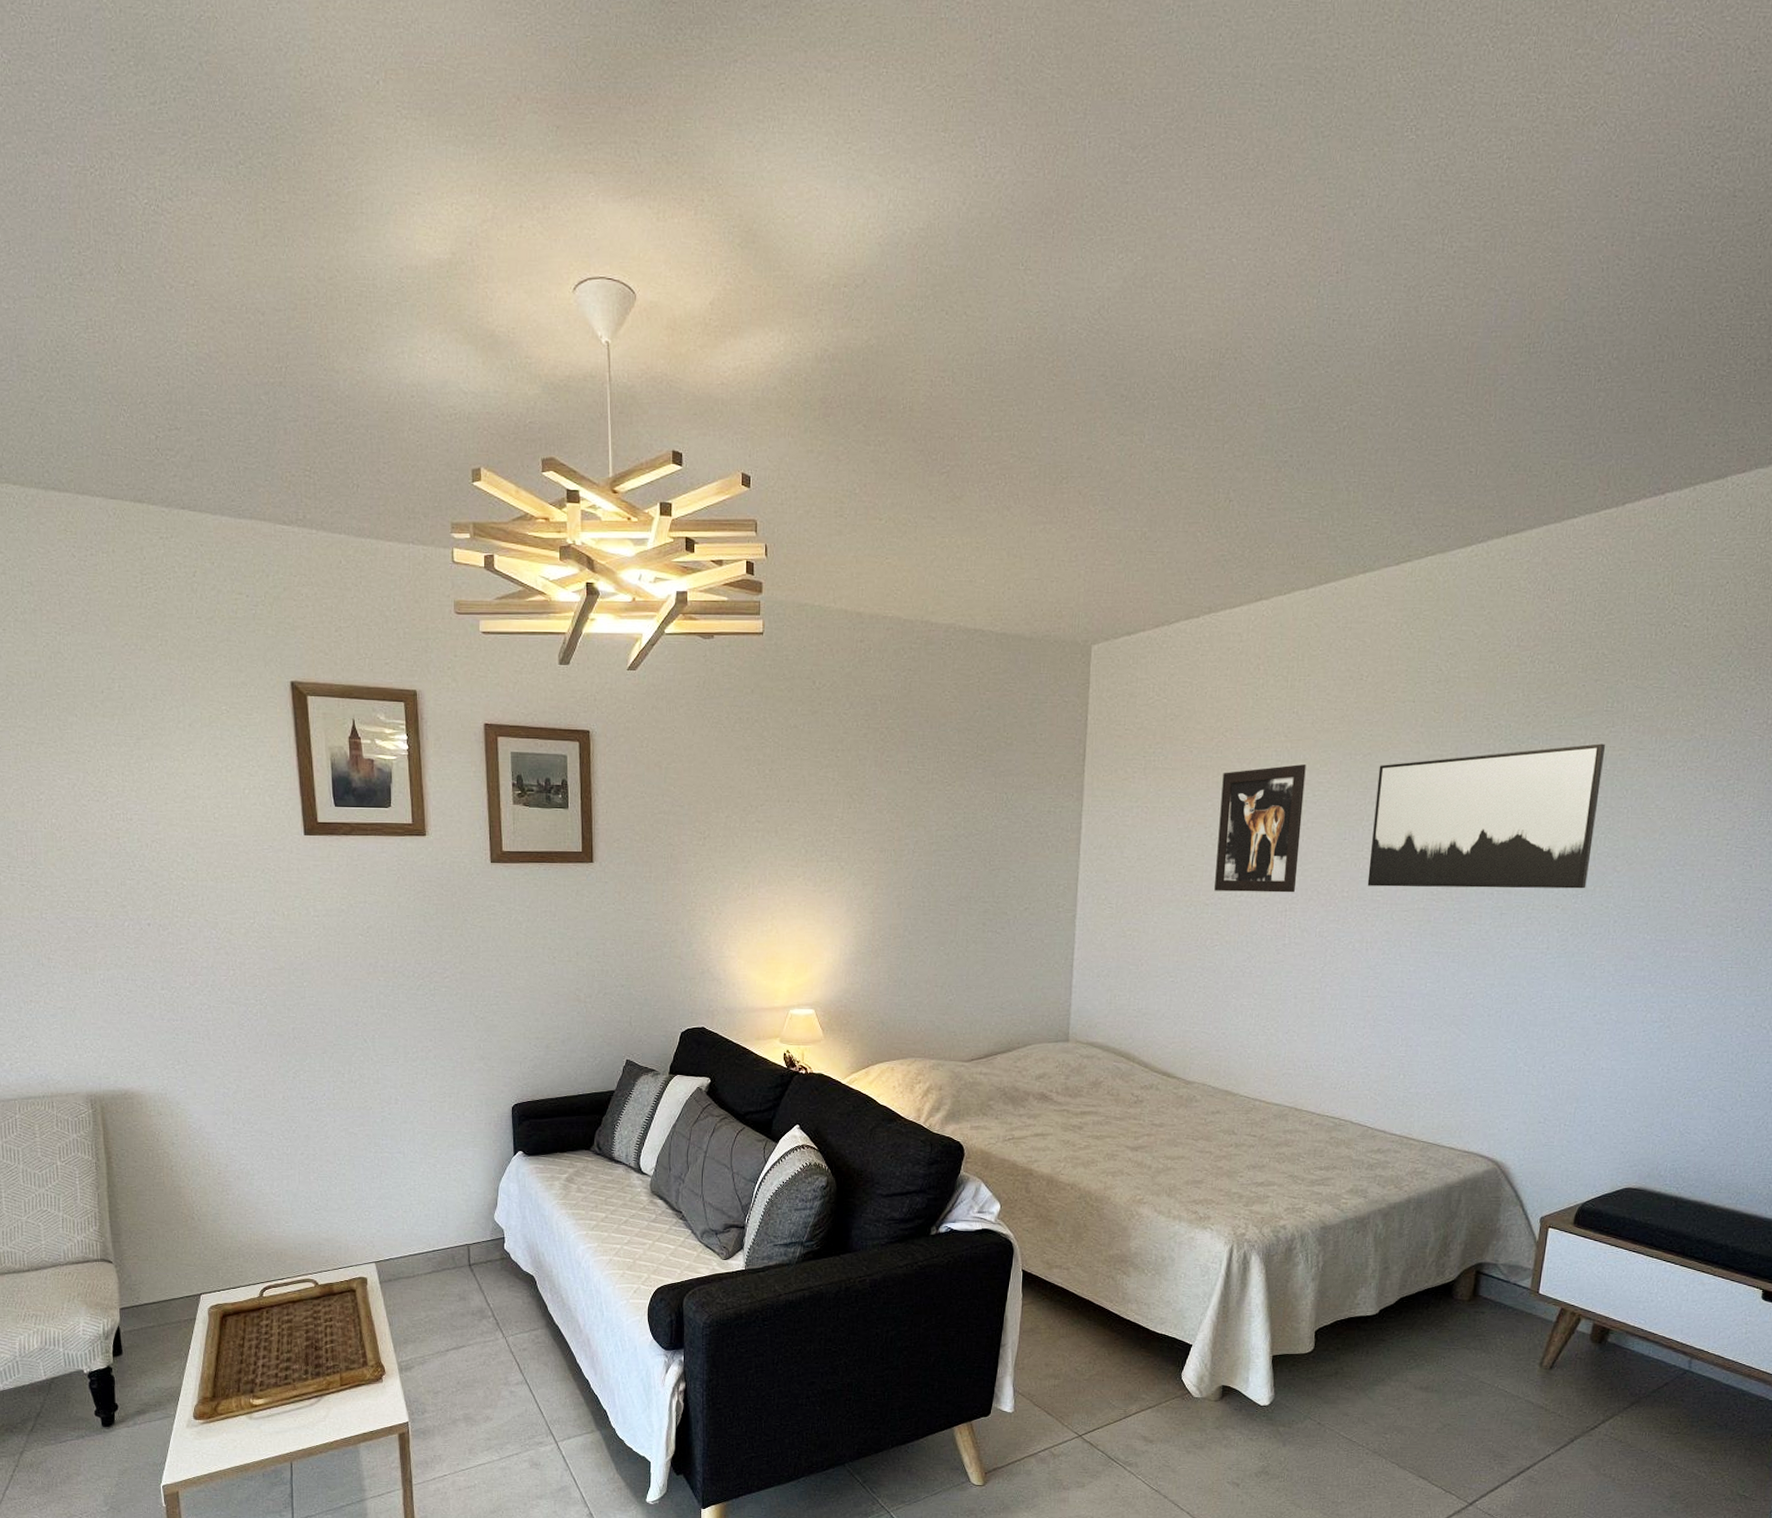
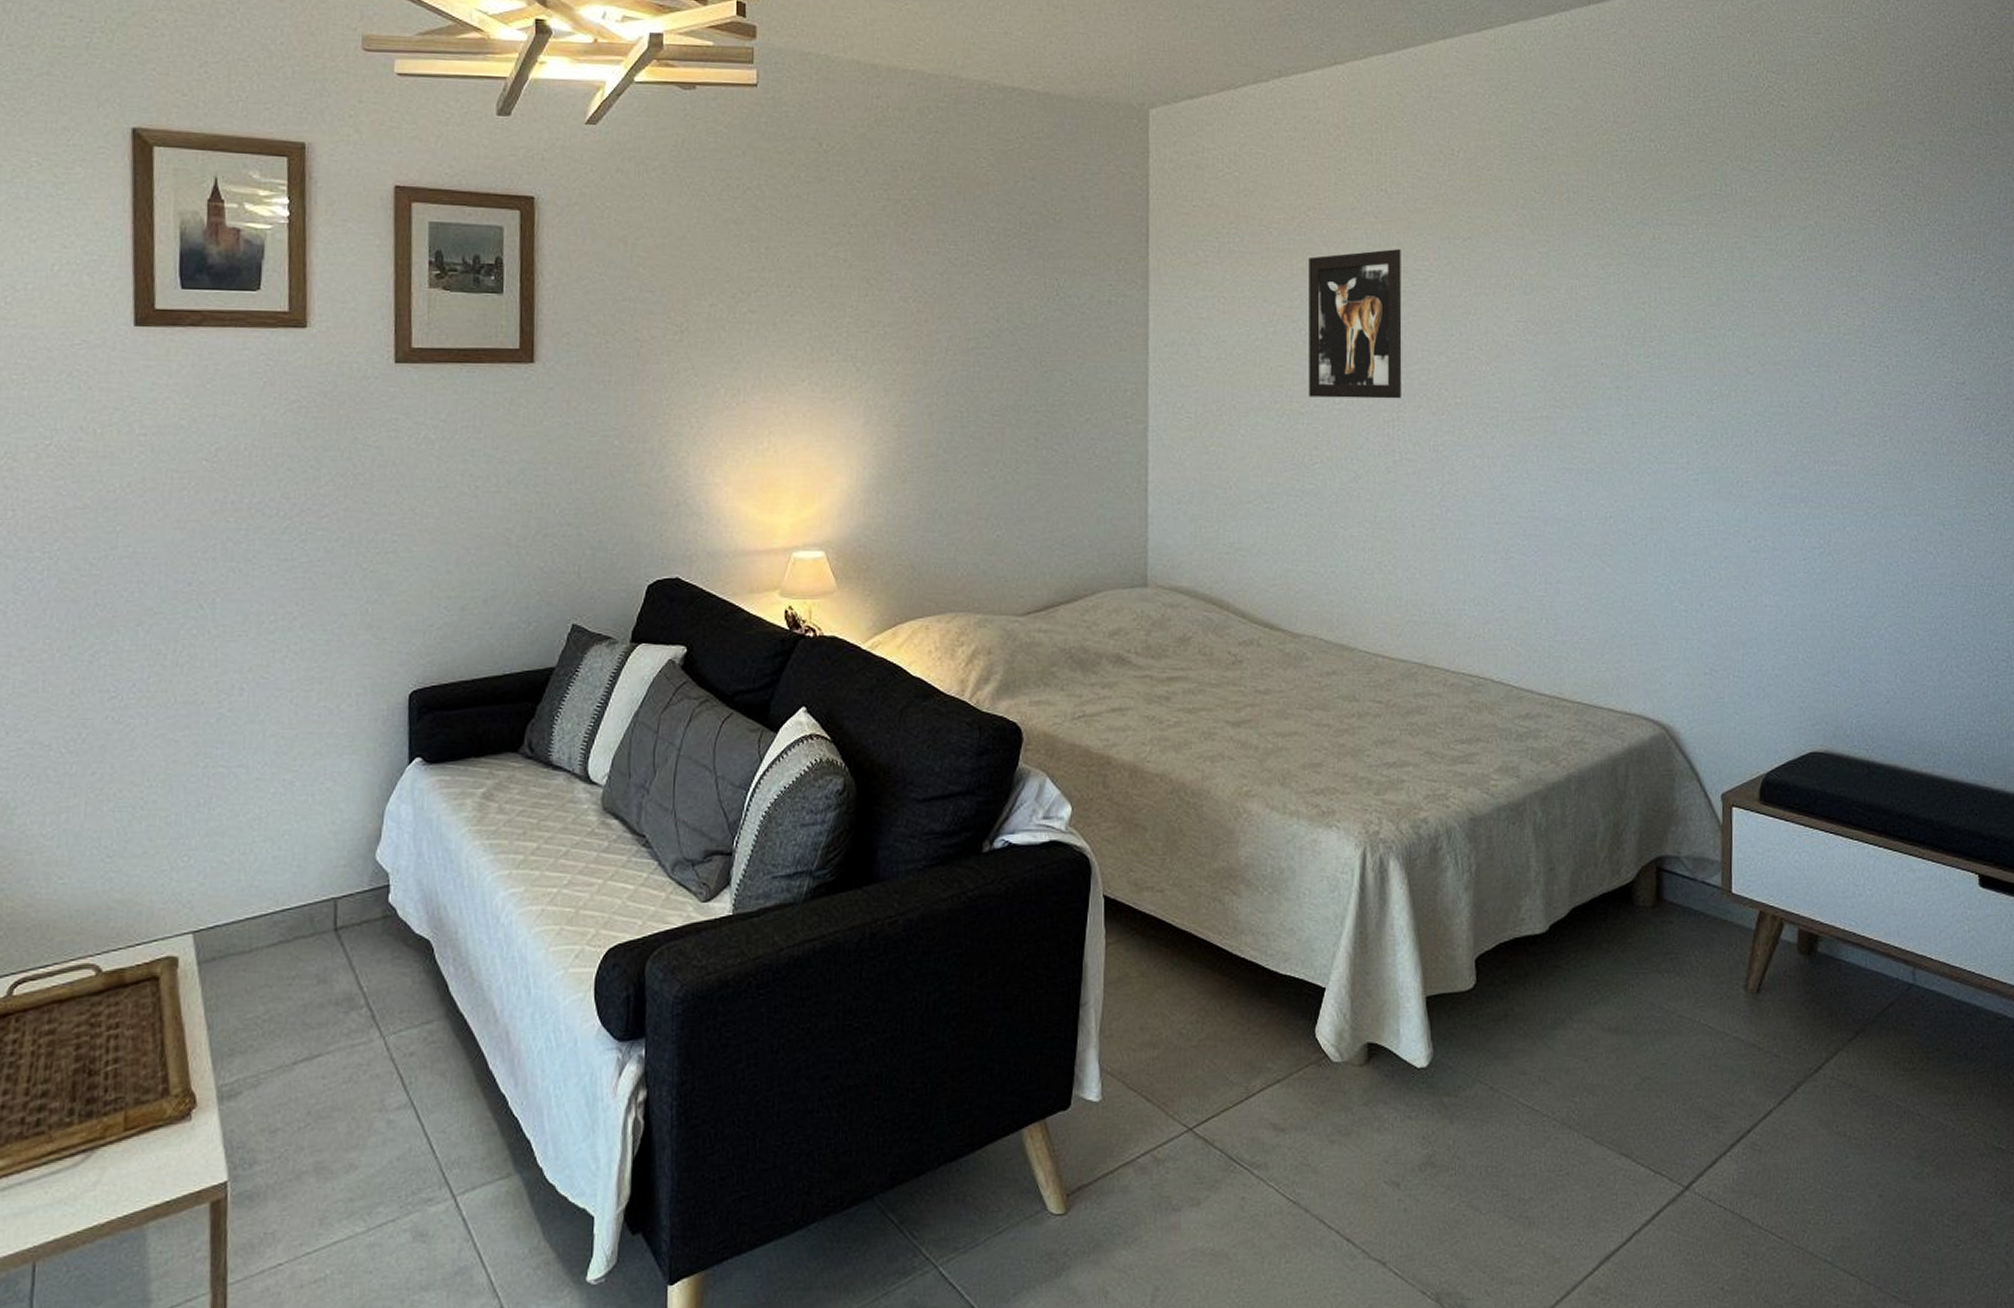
wall art: present [1367,743,1605,889] -> none [1481,230,1720,393]

